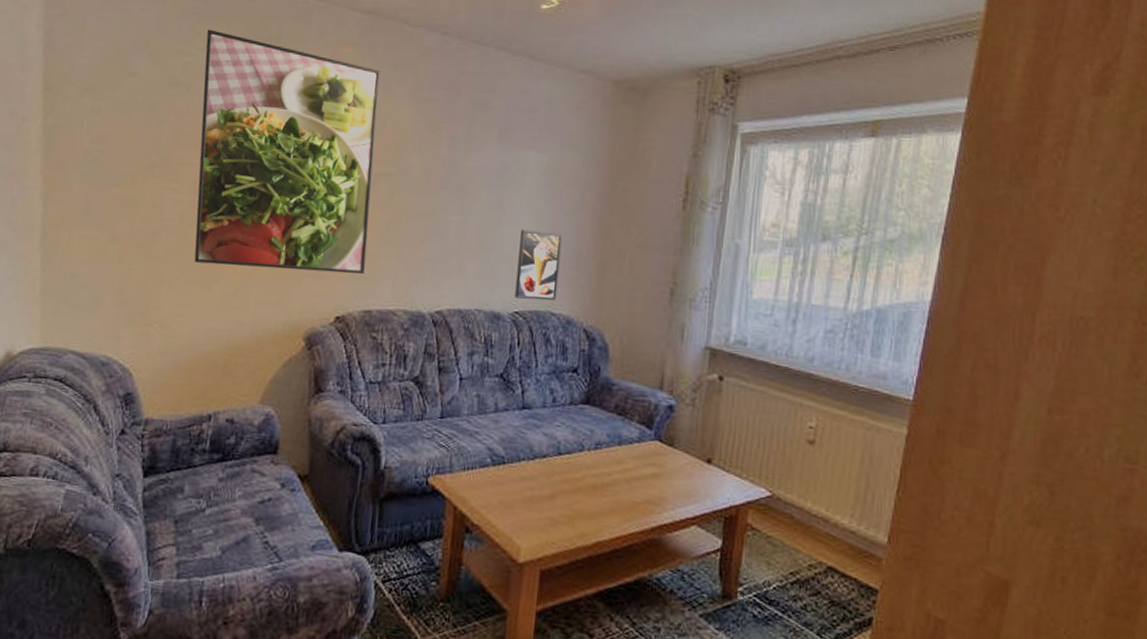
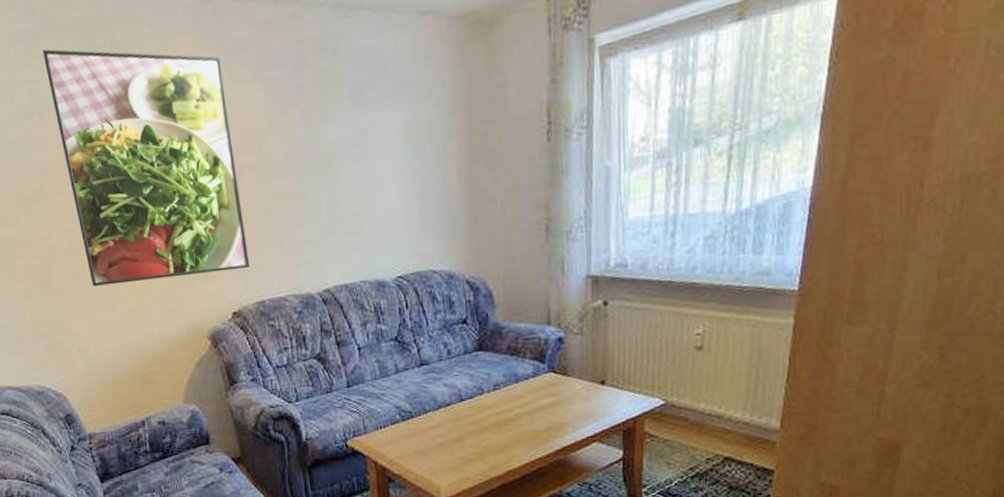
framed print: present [515,229,562,301] -> none [390,190,436,263]

